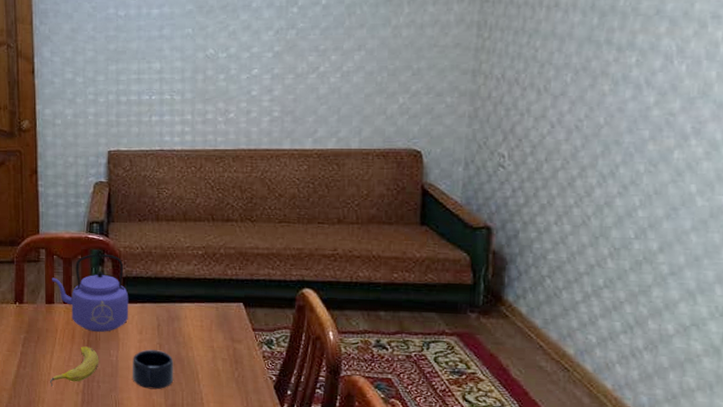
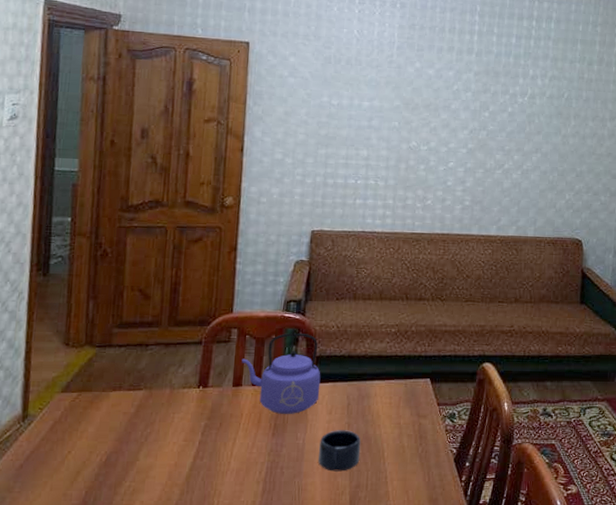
fruit: present [49,346,99,387] -> none [228,430,285,477]

